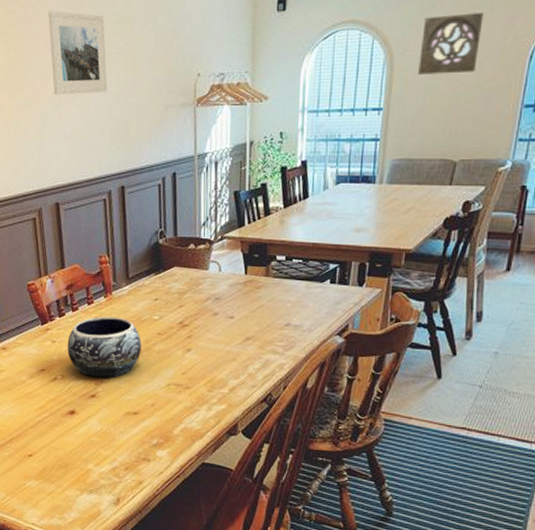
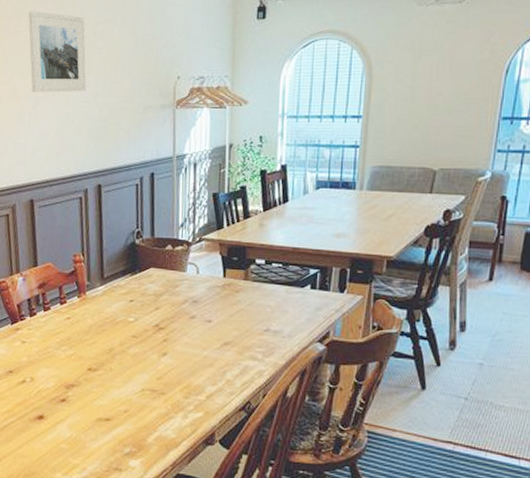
decorative bowl: present [67,316,141,378] -> none [37,317,115,382]
wall ornament: present [418,13,484,74] -> none [397,28,460,85]

